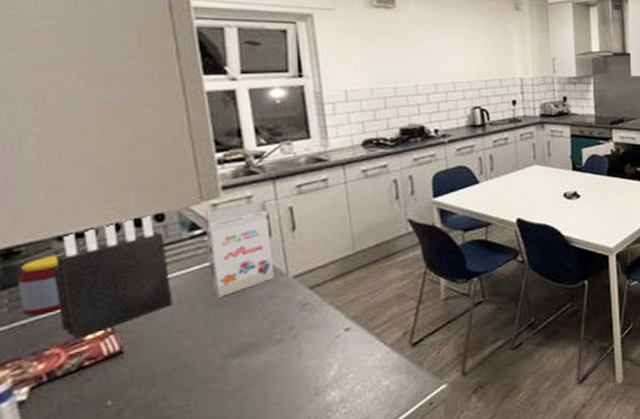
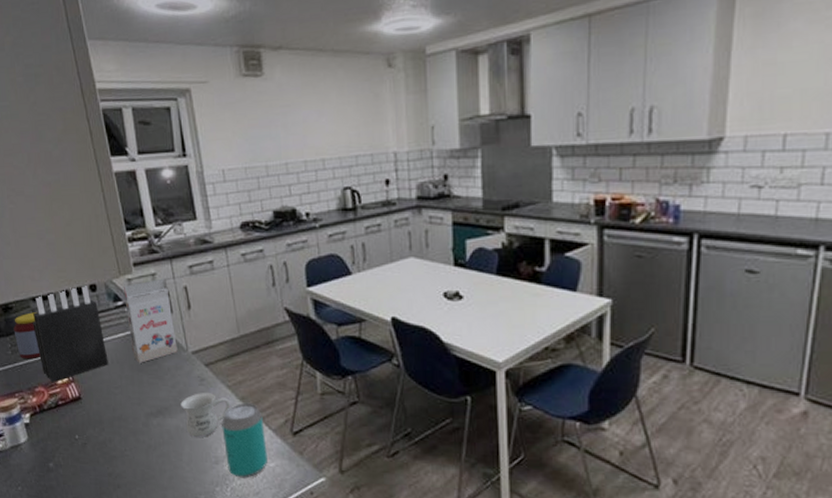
mug: none [273,317,339,372] -> present [181,393,231,438]
beverage can: none [326,320,381,406] -> present [222,402,267,478]

